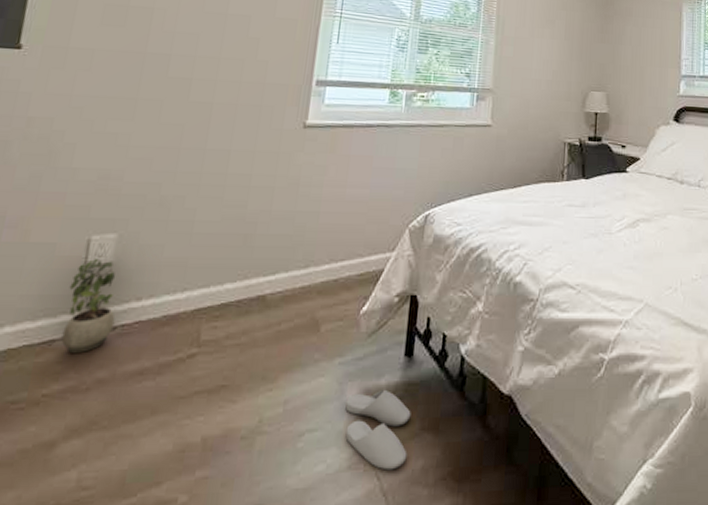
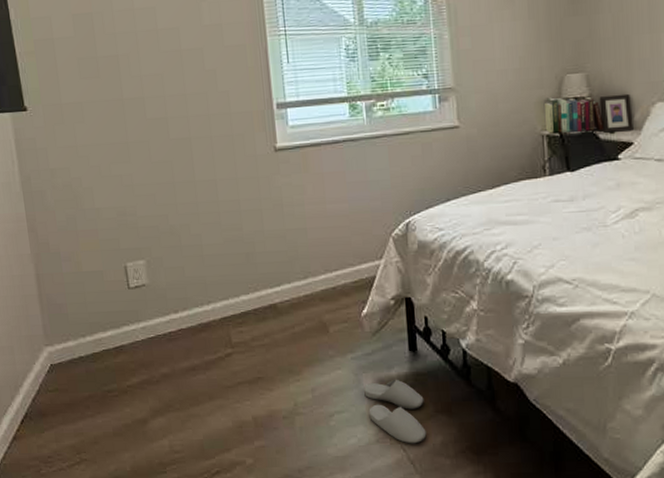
potted plant: present [61,257,116,354] -> none [122,280,164,356]
books: none [567,109,617,144] -> present [544,96,604,133]
picture frame: none [615,114,641,148] -> present [599,95,633,133]

